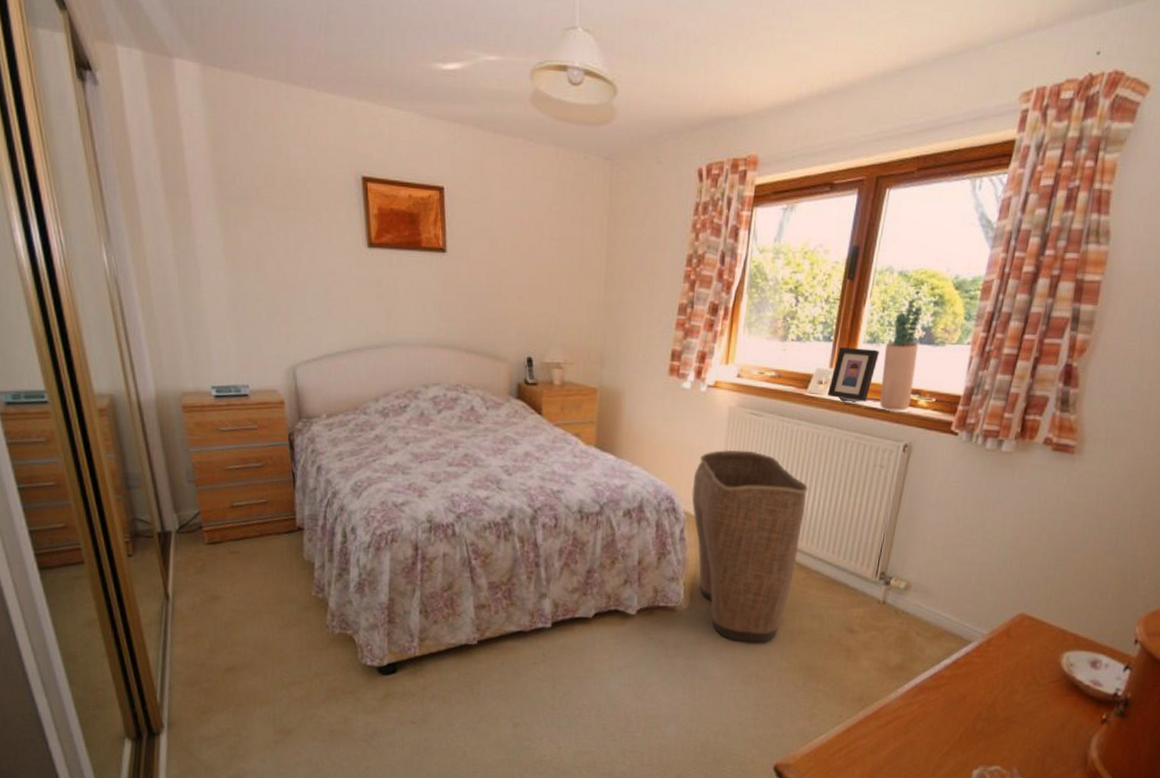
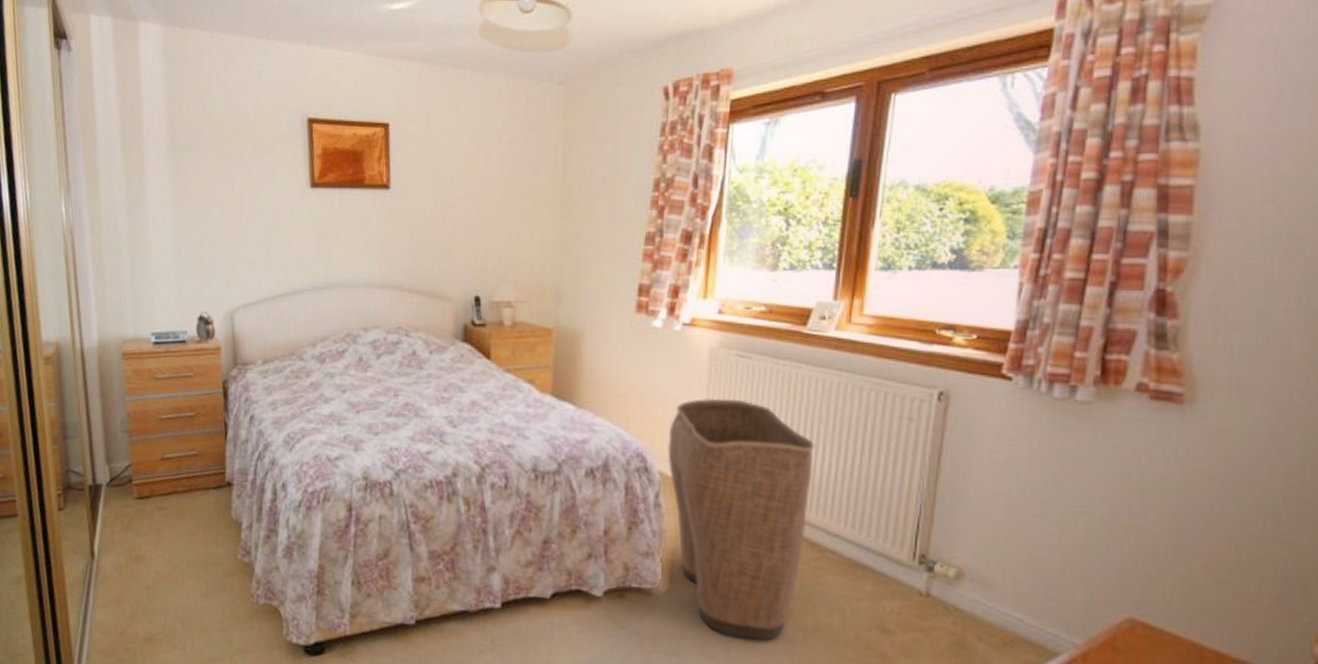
alarm clock: none [257,366,278,397] -> present [195,311,216,343]
picture frame: present [828,347,879,402] -> none [833,276,897,340]
vase: present [879,293,923,411] -> none [901,210,950,351]

